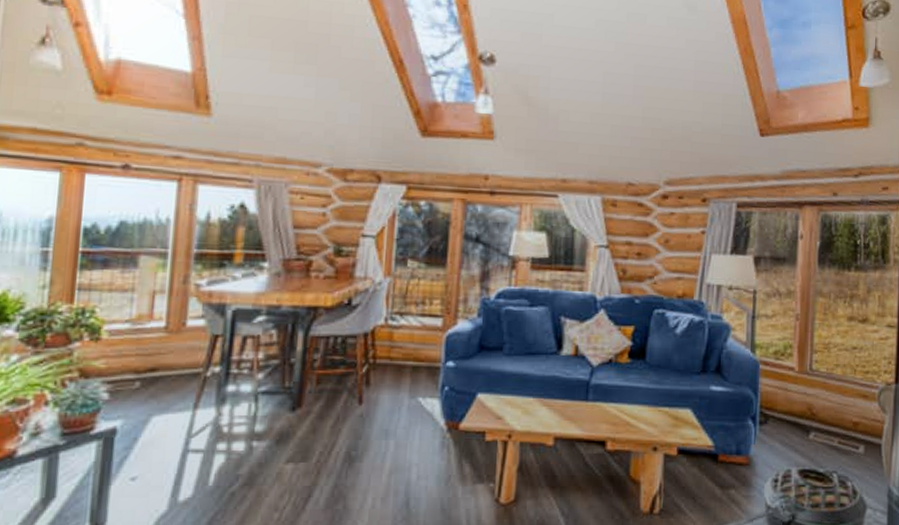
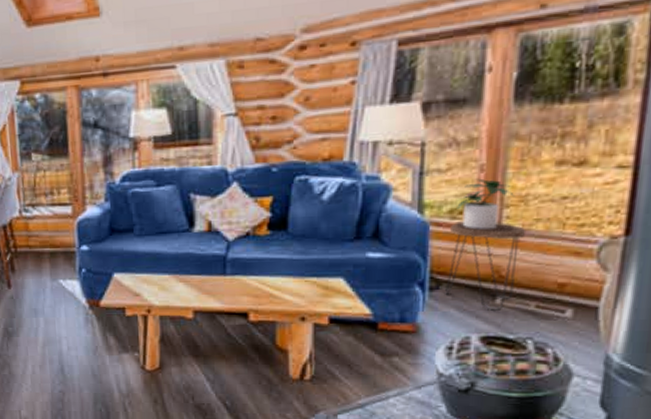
side table: none [772,362,830,445] -> present [445,221,527,311]
potted plant: none [780,325,822,372] -> present [457,178,516,231]

